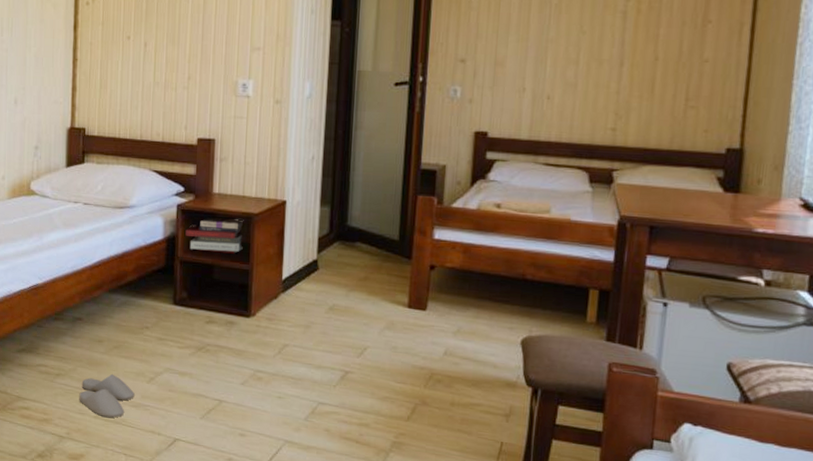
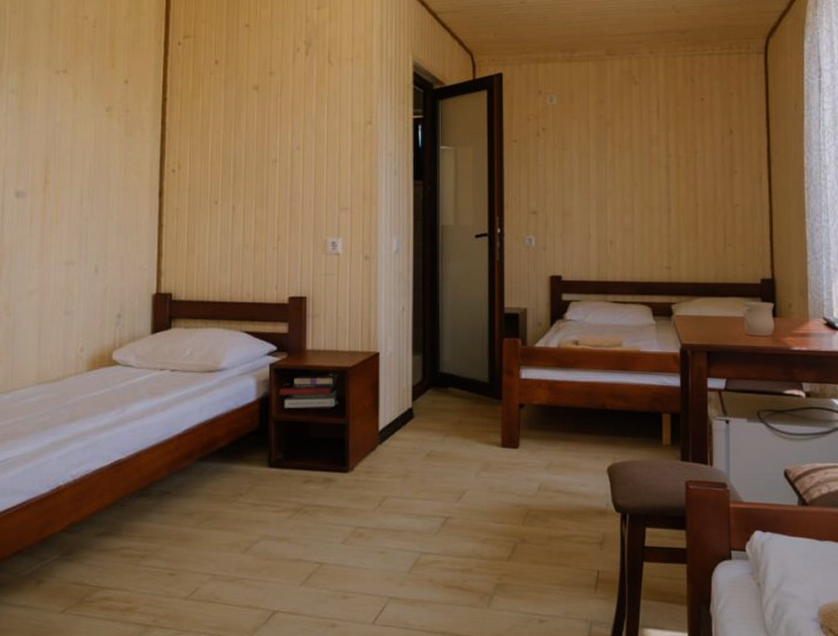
slippers: present [79,373,135,418] -> none [167,548,229,598]
mug: none [697,173,739,215] -> present [743,301,775,337]

